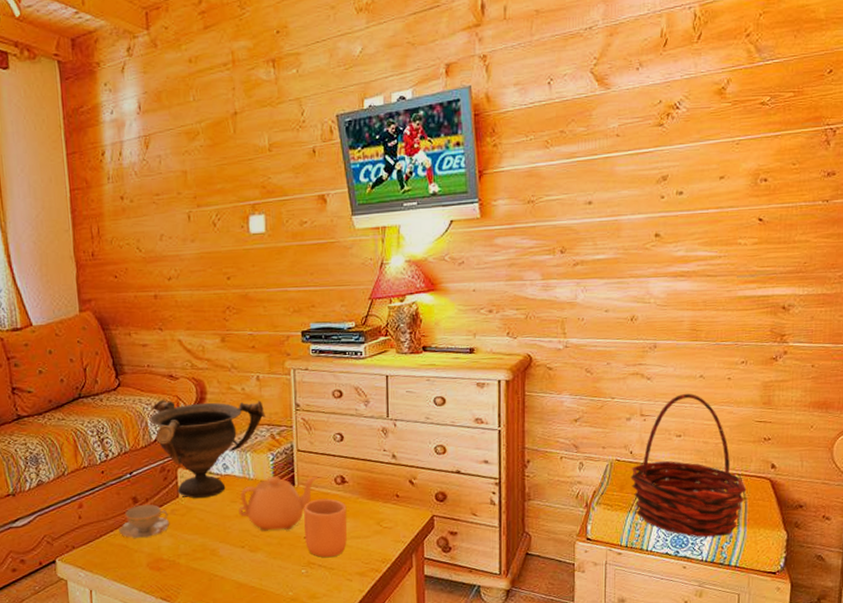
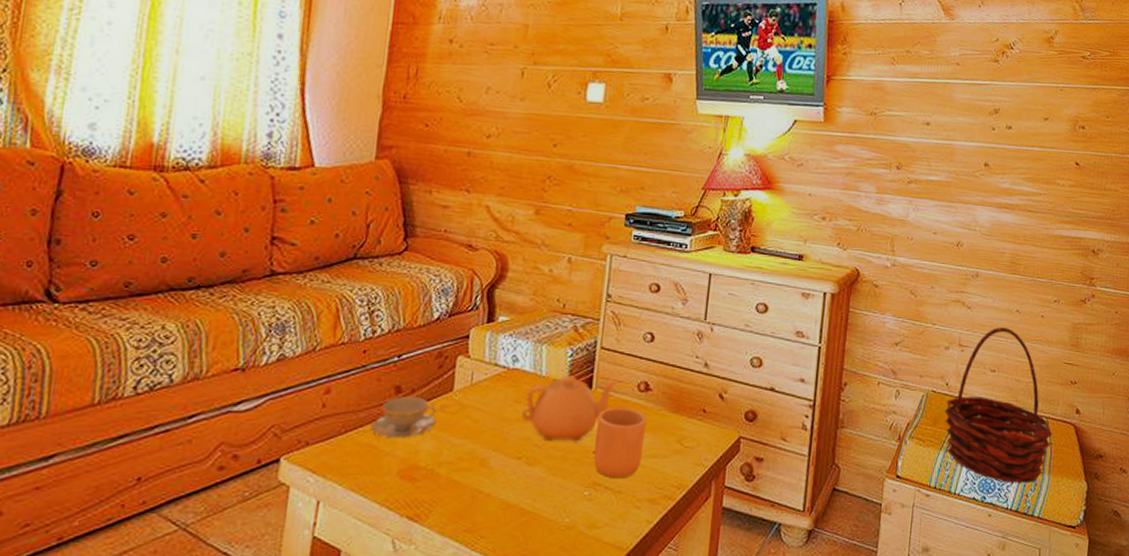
decorative bowl: present [149,400,266,498] -> none [435,272,572,394]

